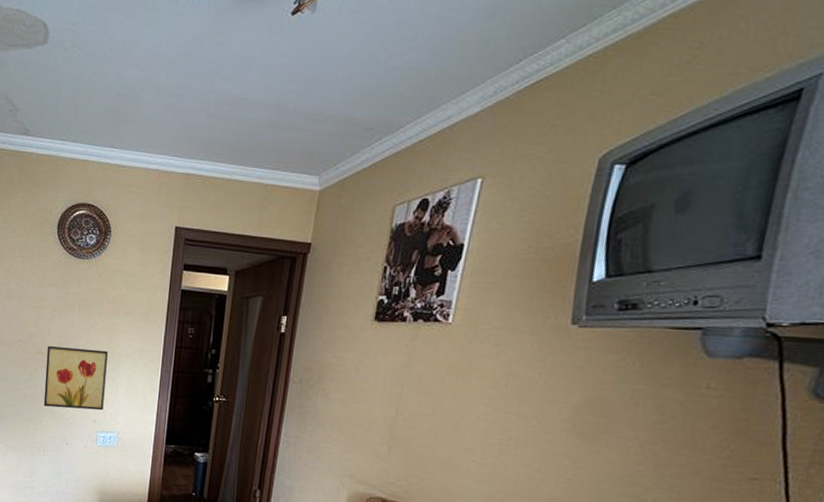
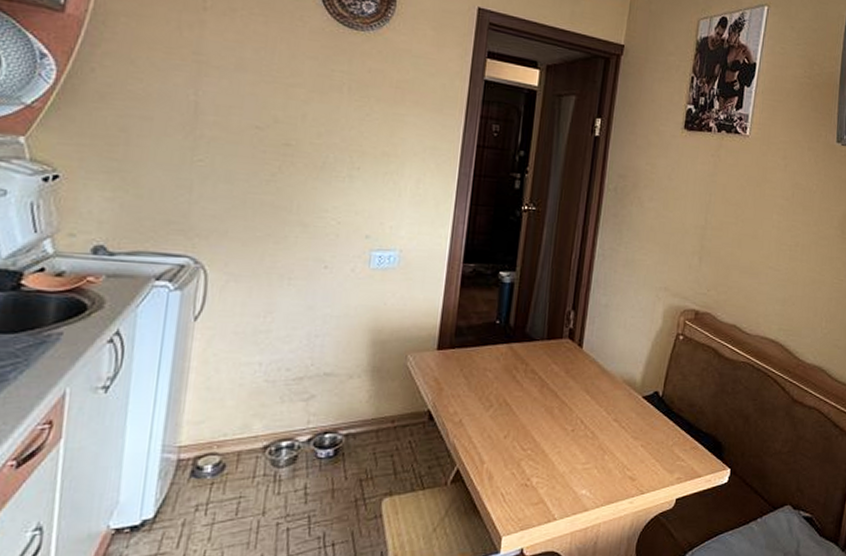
wall art: present [43,345,108,411] -> none [290,136,389,223]

